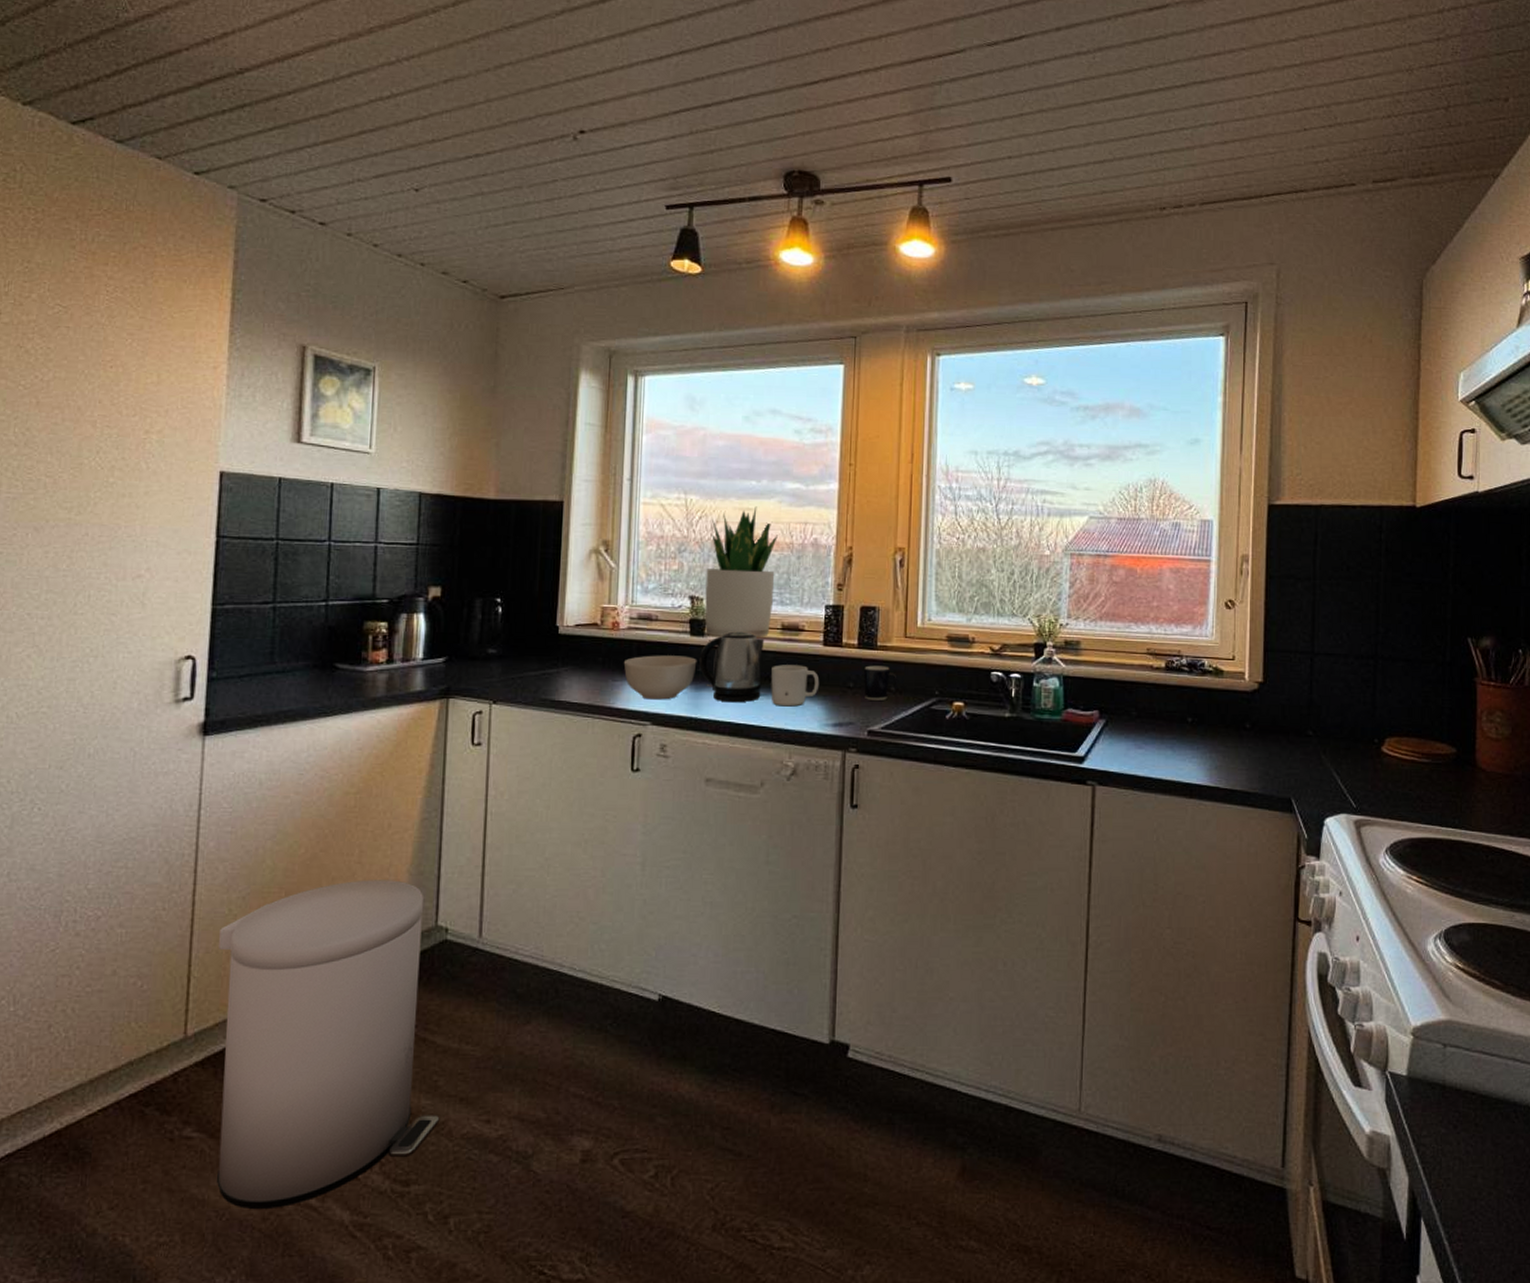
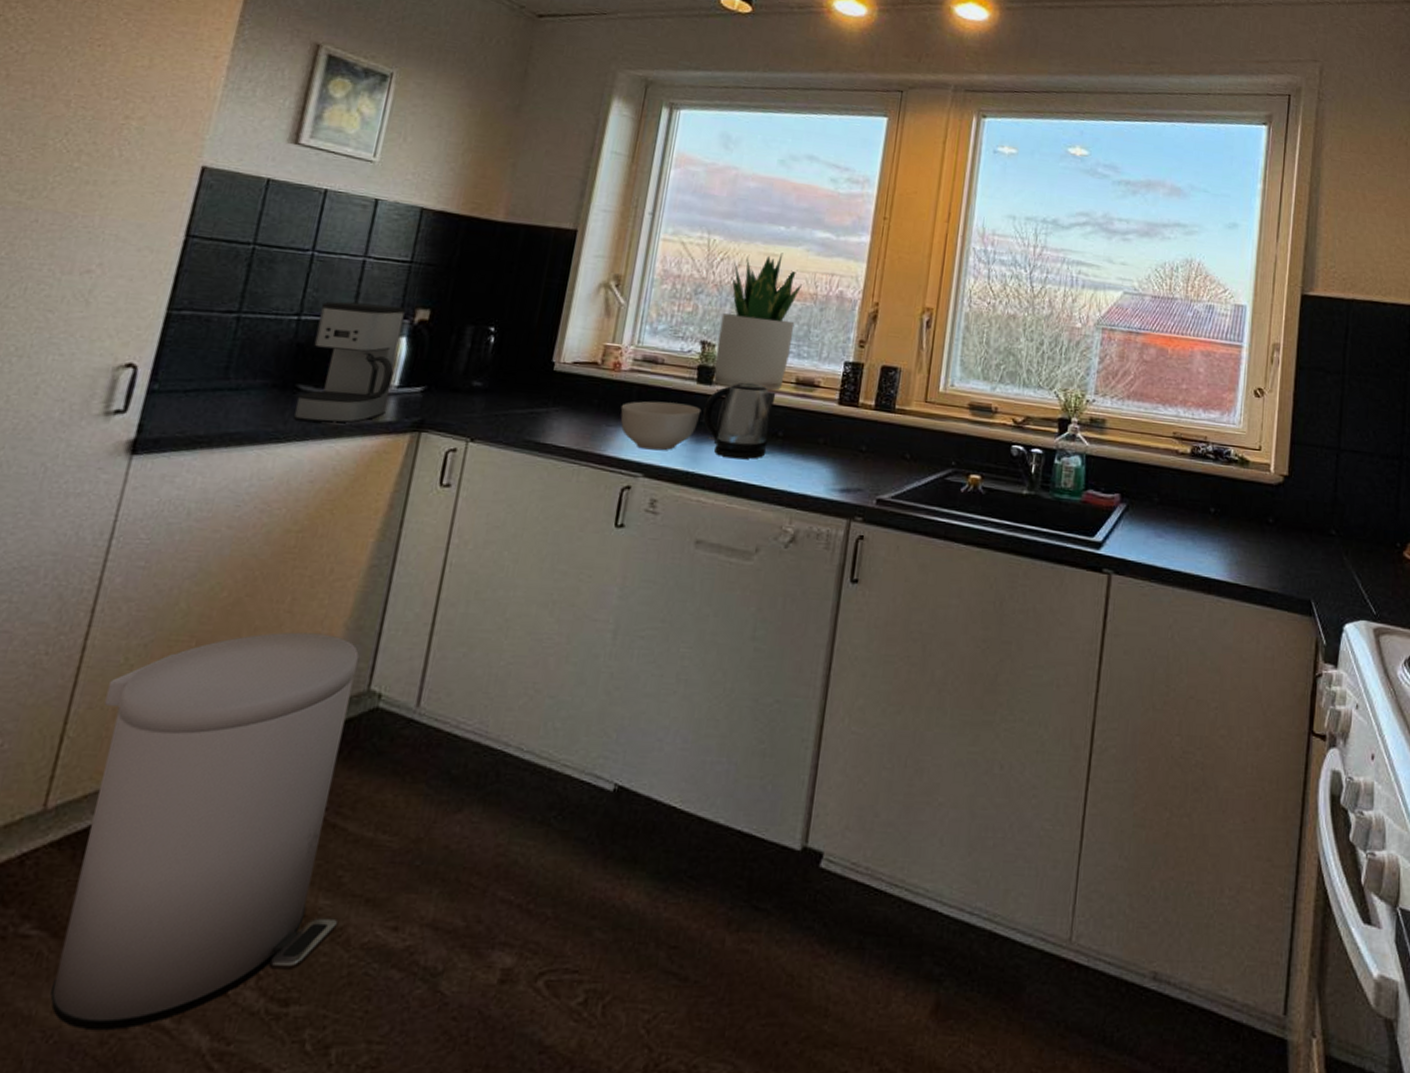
coffee maker: none [335,585,420,696] -> present [293,301,407,424]
mug: present [771,665,820,707] -> none [776,421,831,468]
mug: present [863,665,898,702] -> none [877,429,914,468]

